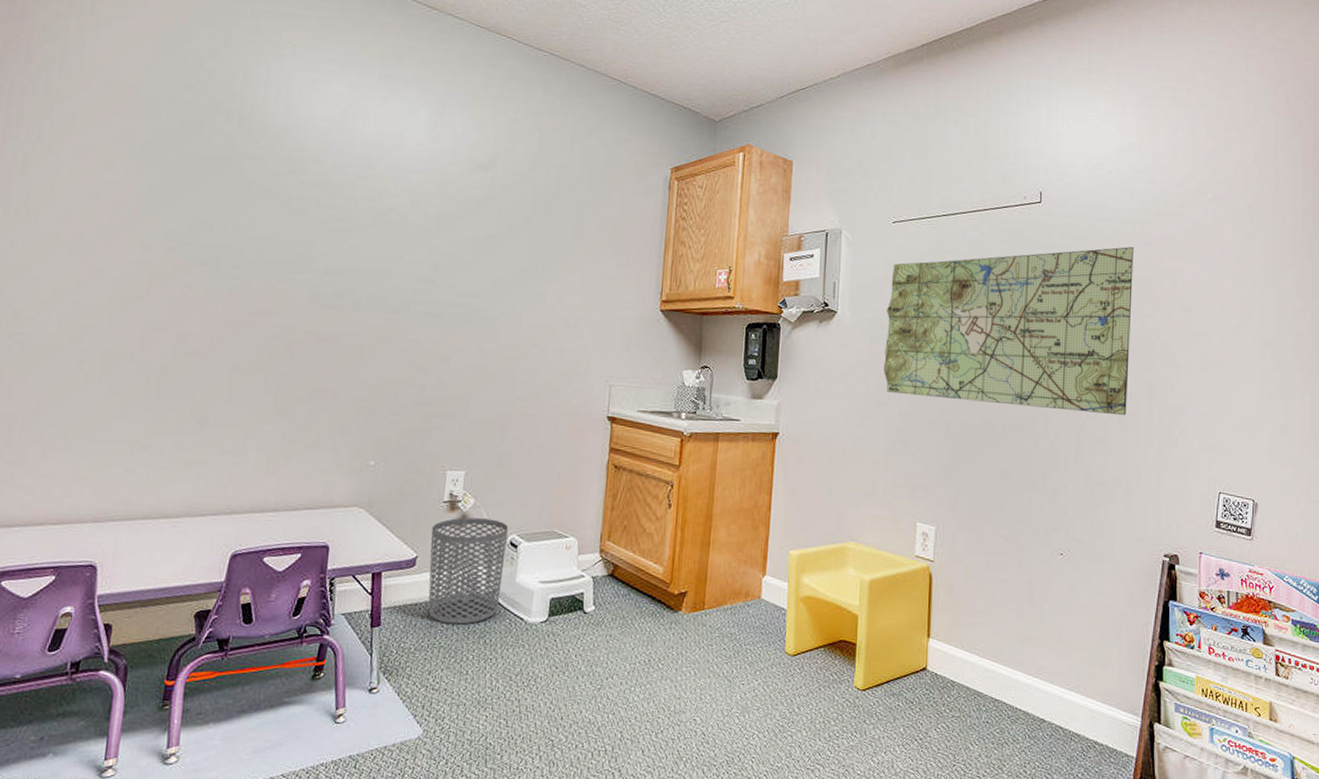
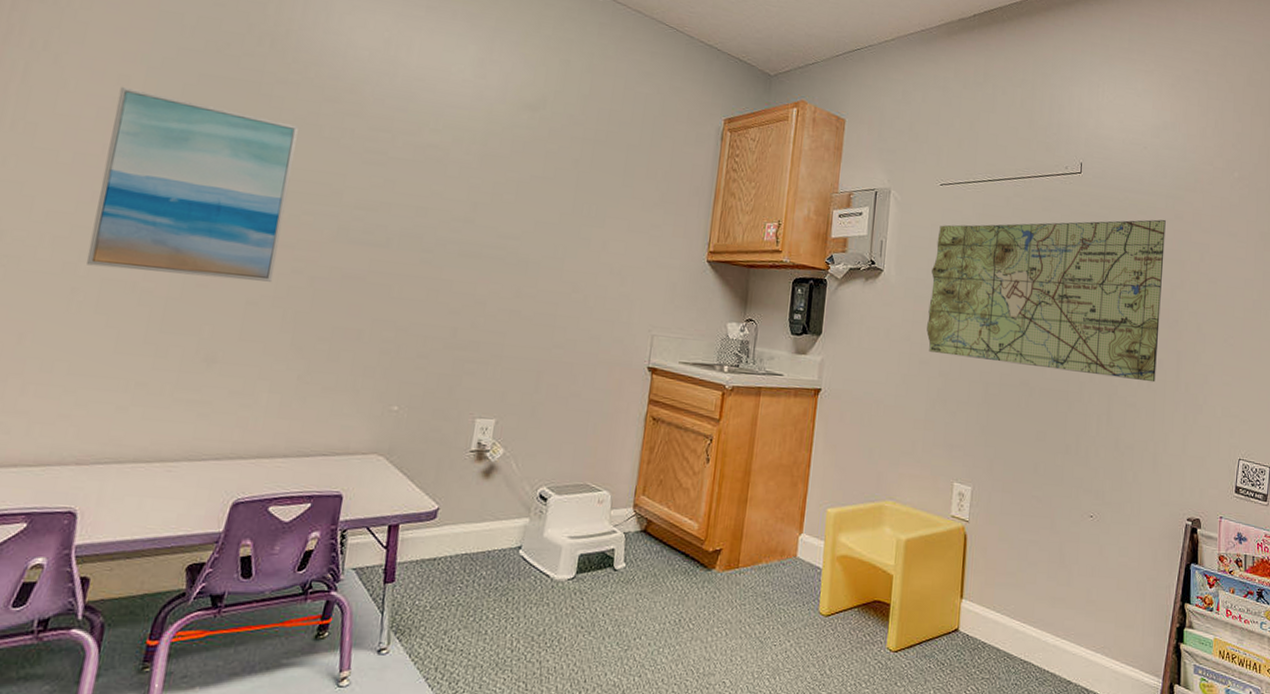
wall art: none [89,170,268,348] -> present [86,86,299,282]
waste bin: present [428,517,508,625] -> none [447,468,538,581]

